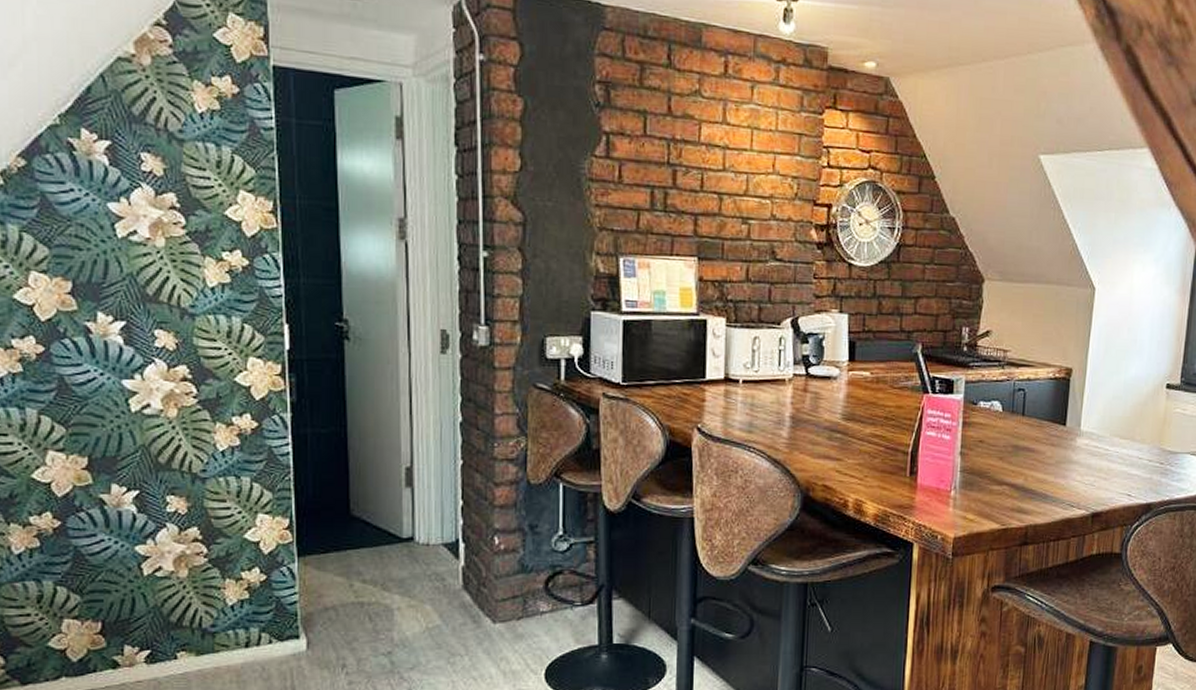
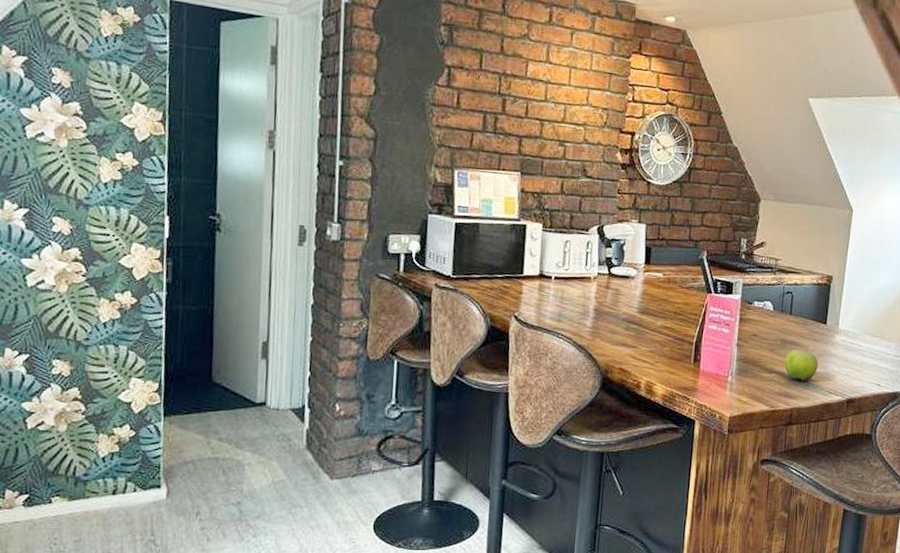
fruit: none [1017,455,1057,494] -> present [784,348,819,381]

